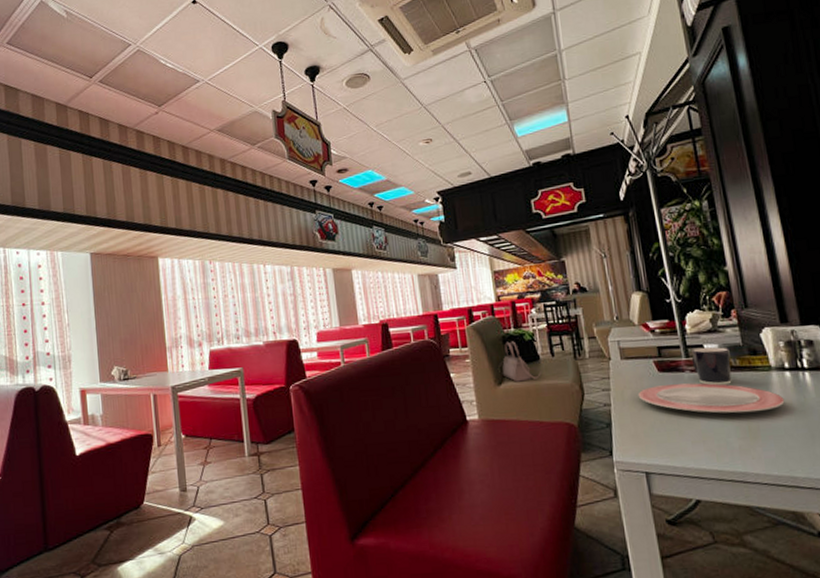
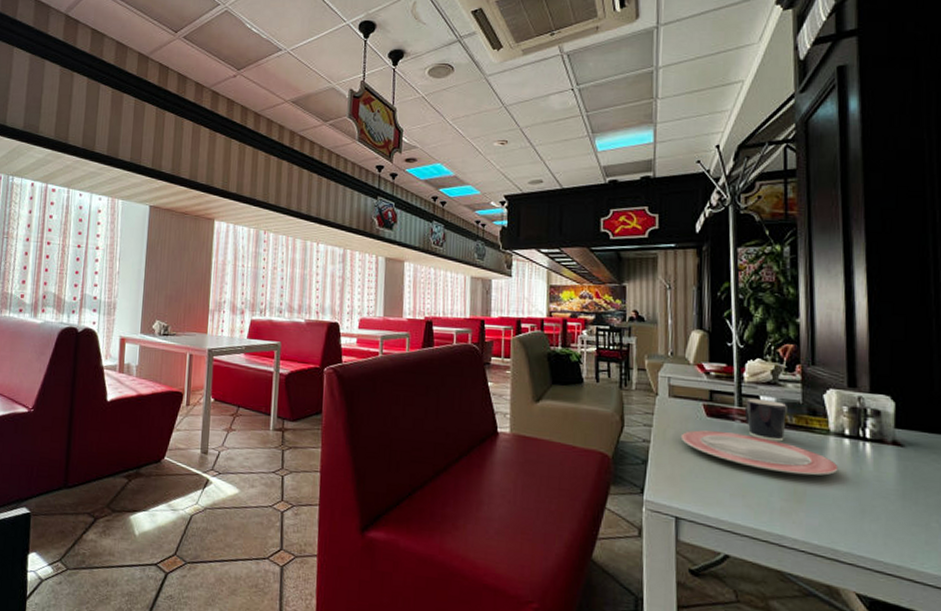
handbag: present [497,341,543,382] -> none [537,359,584,403]

